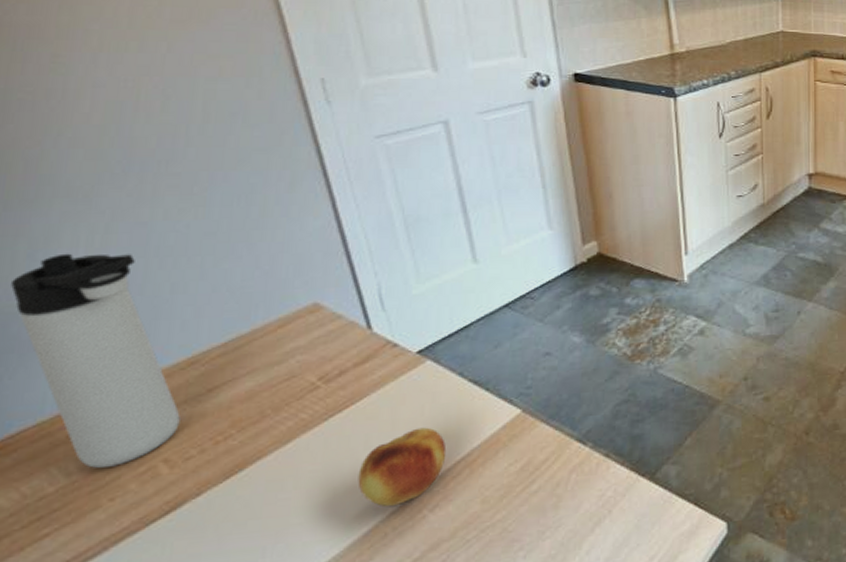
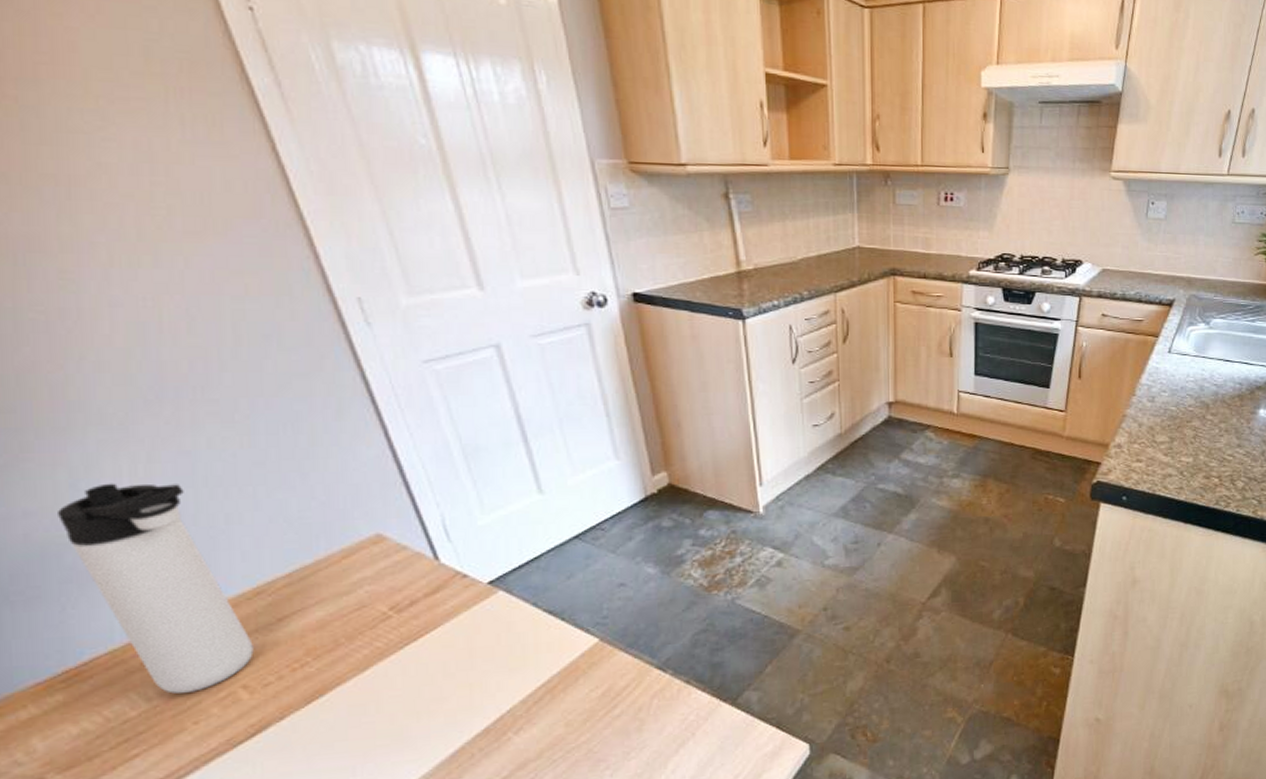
fruit: present [358,427,447,507] -> none [440,655,527,730]

